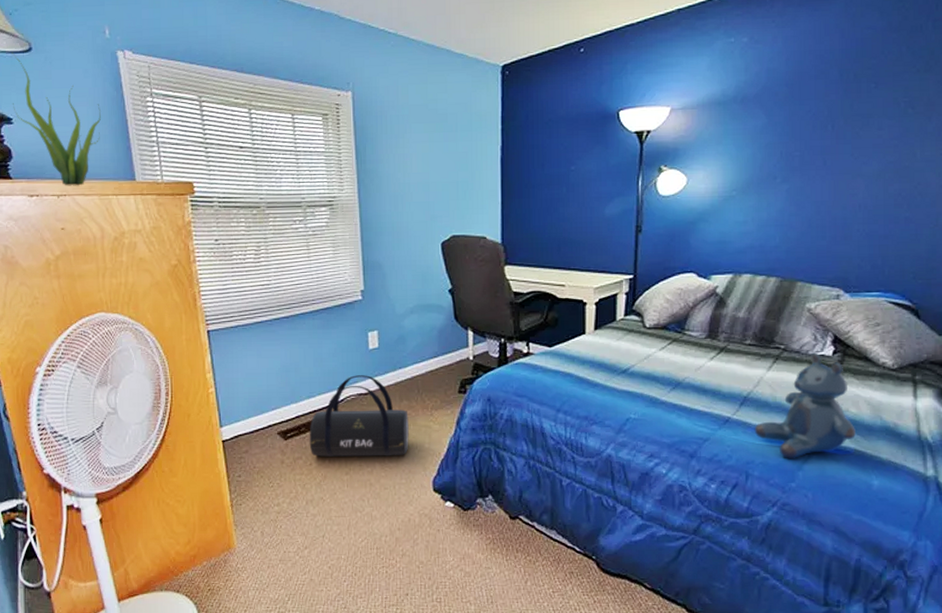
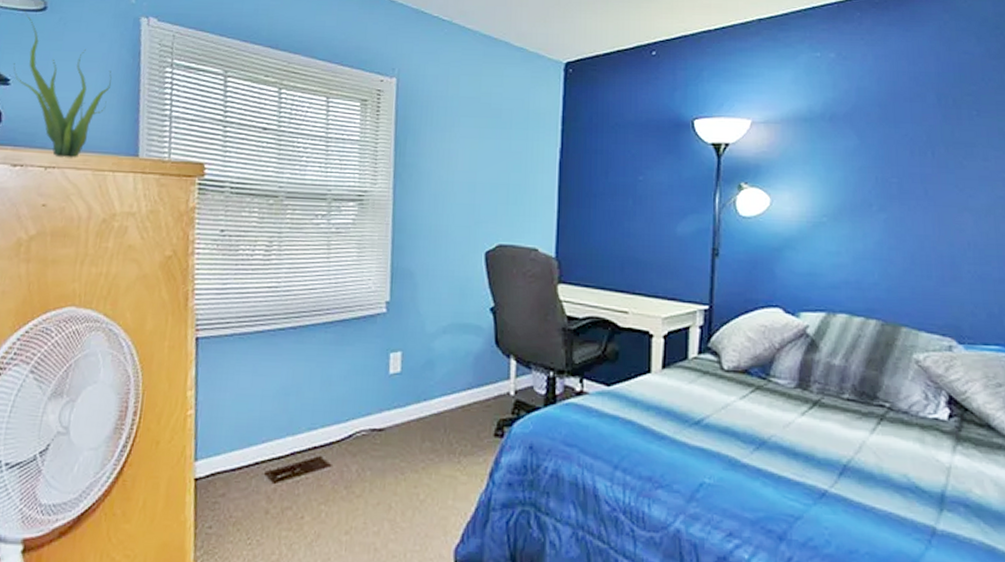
duffel bag: present [309,375,409,457] -> none [303,405,431,513]
stuffed animal: present [754,352,856,458] -> none [857,414,983,550]

